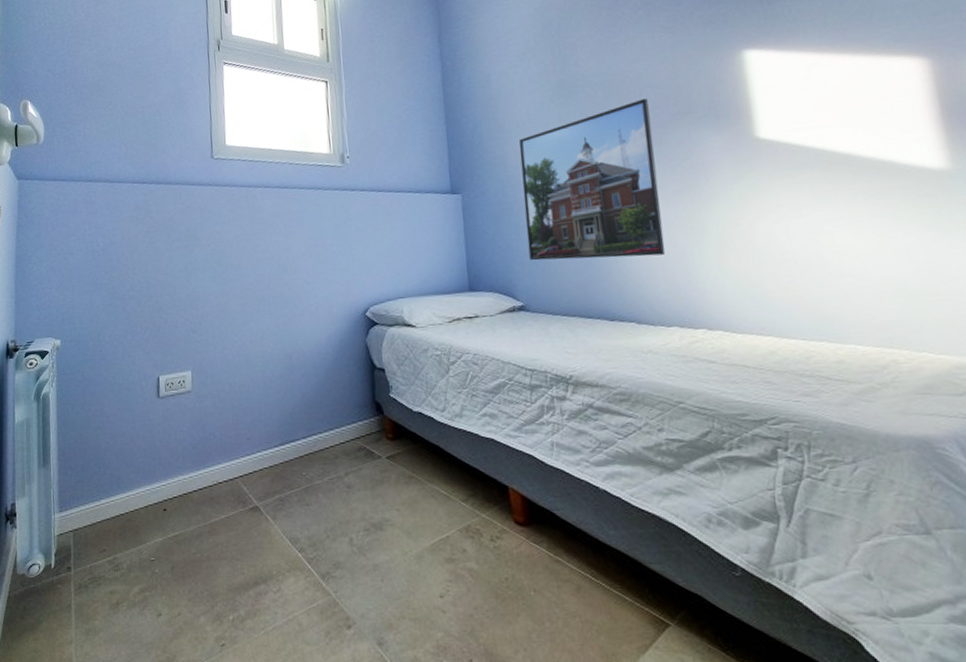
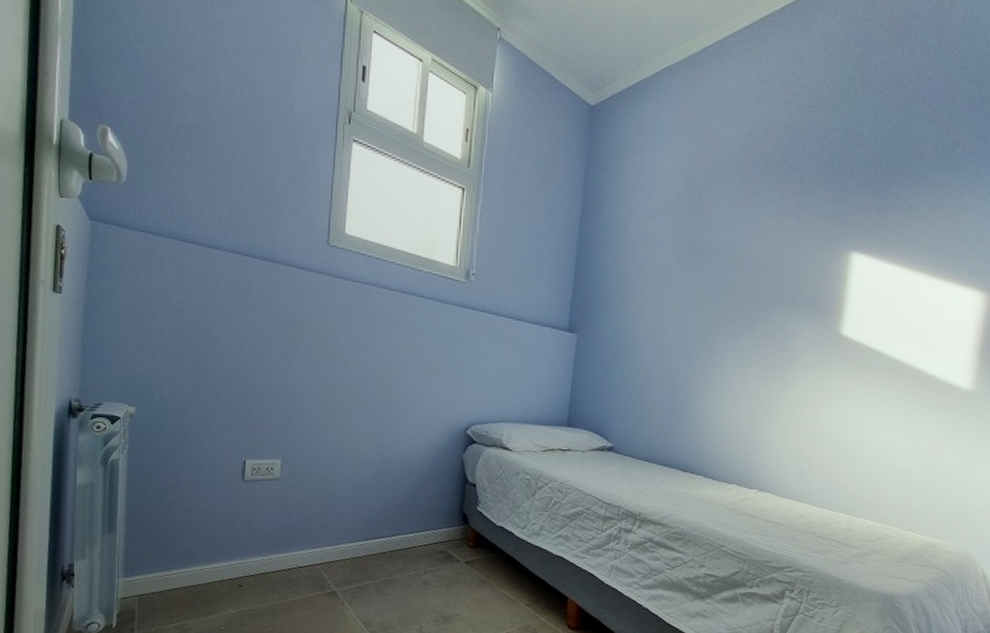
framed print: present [519,98,666,261] -> none [627,277,762,422]

